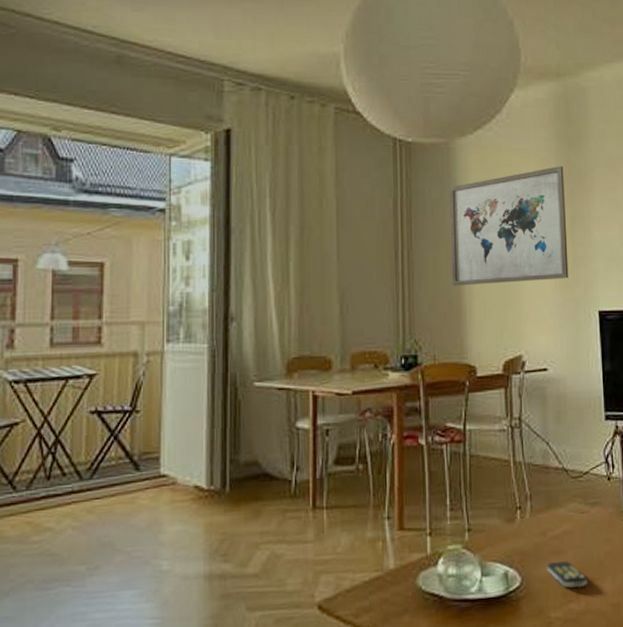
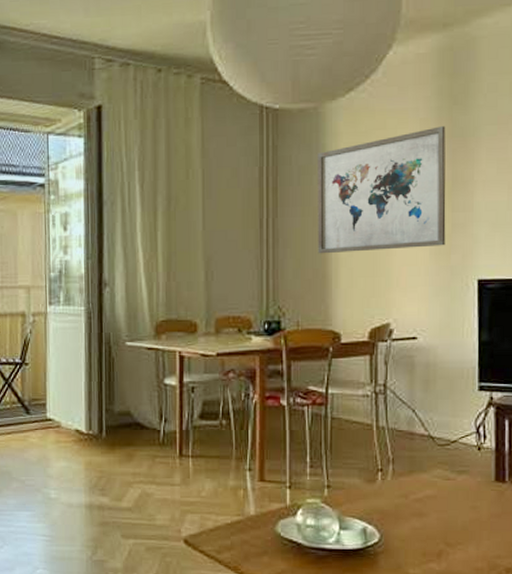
remote control: present [547,560,589,588] -> none [408,522,451,550]

